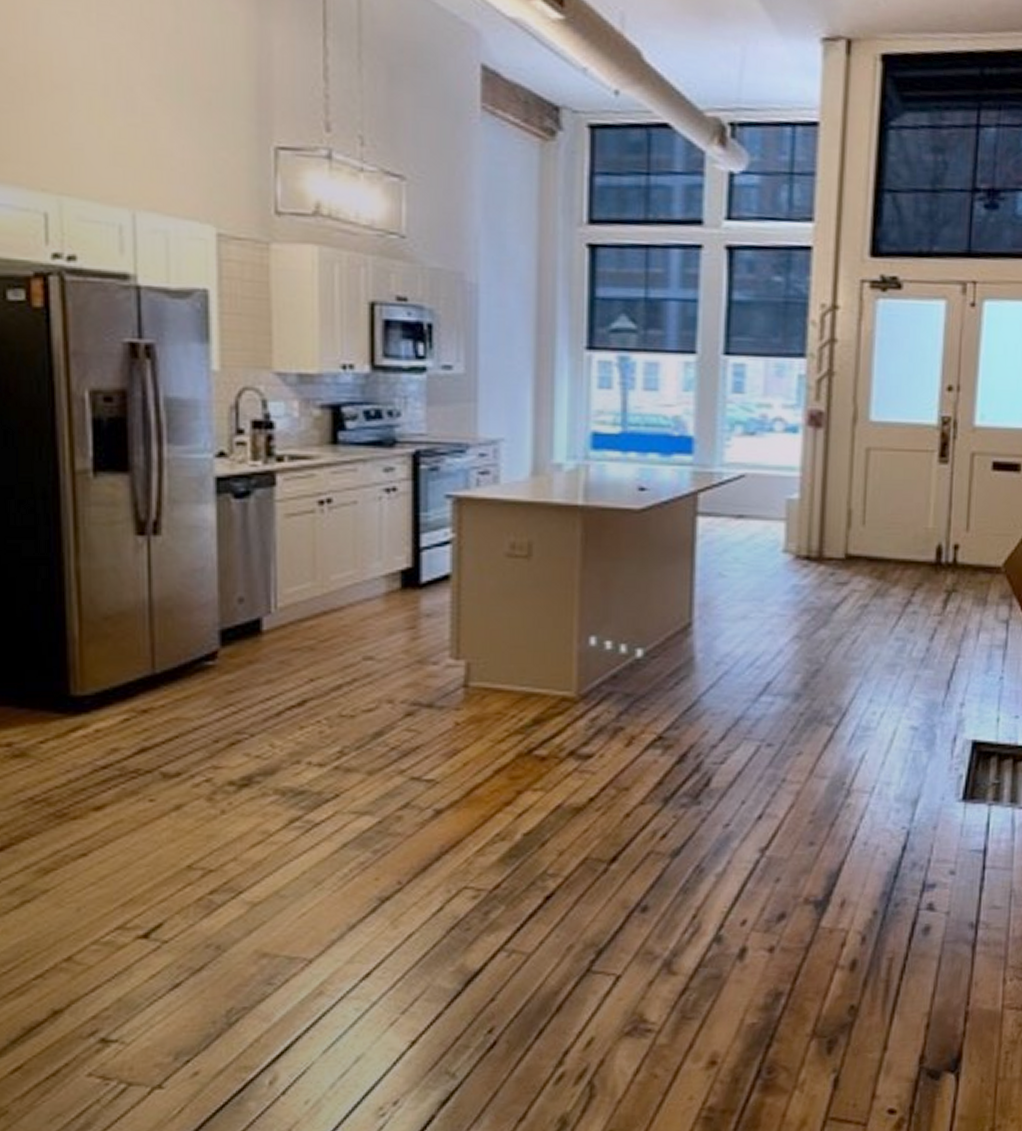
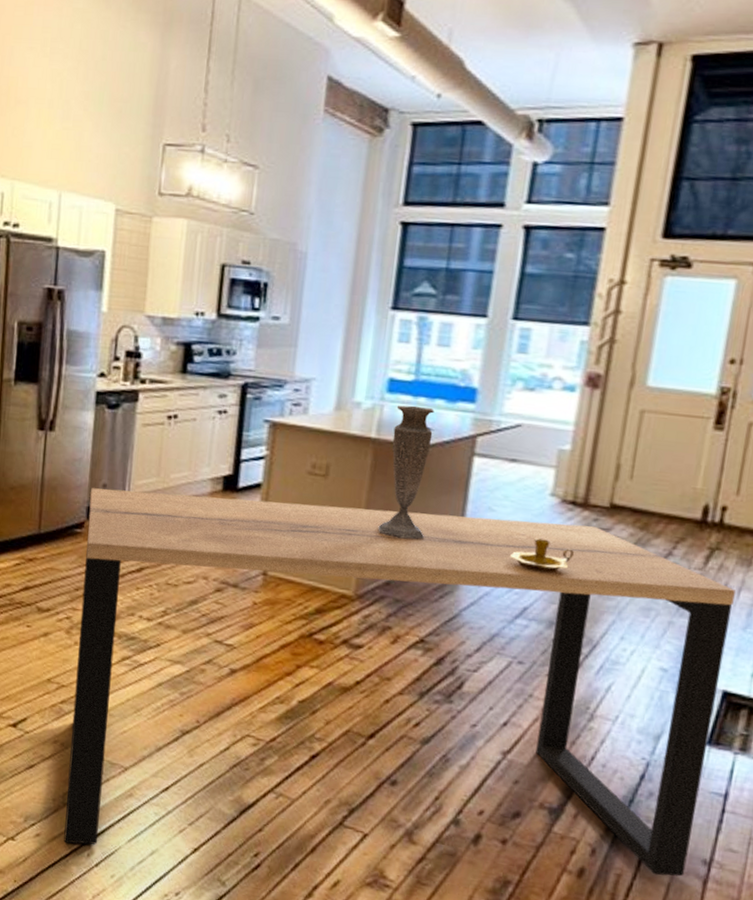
dining table: none [222,581,974,1075] -> present [63,488,736,877]
vase: none [597,462,652,621] -> present [377,405,434,540]
candlestick: none [747,602,814,640] -> present [510,538,575,573]

